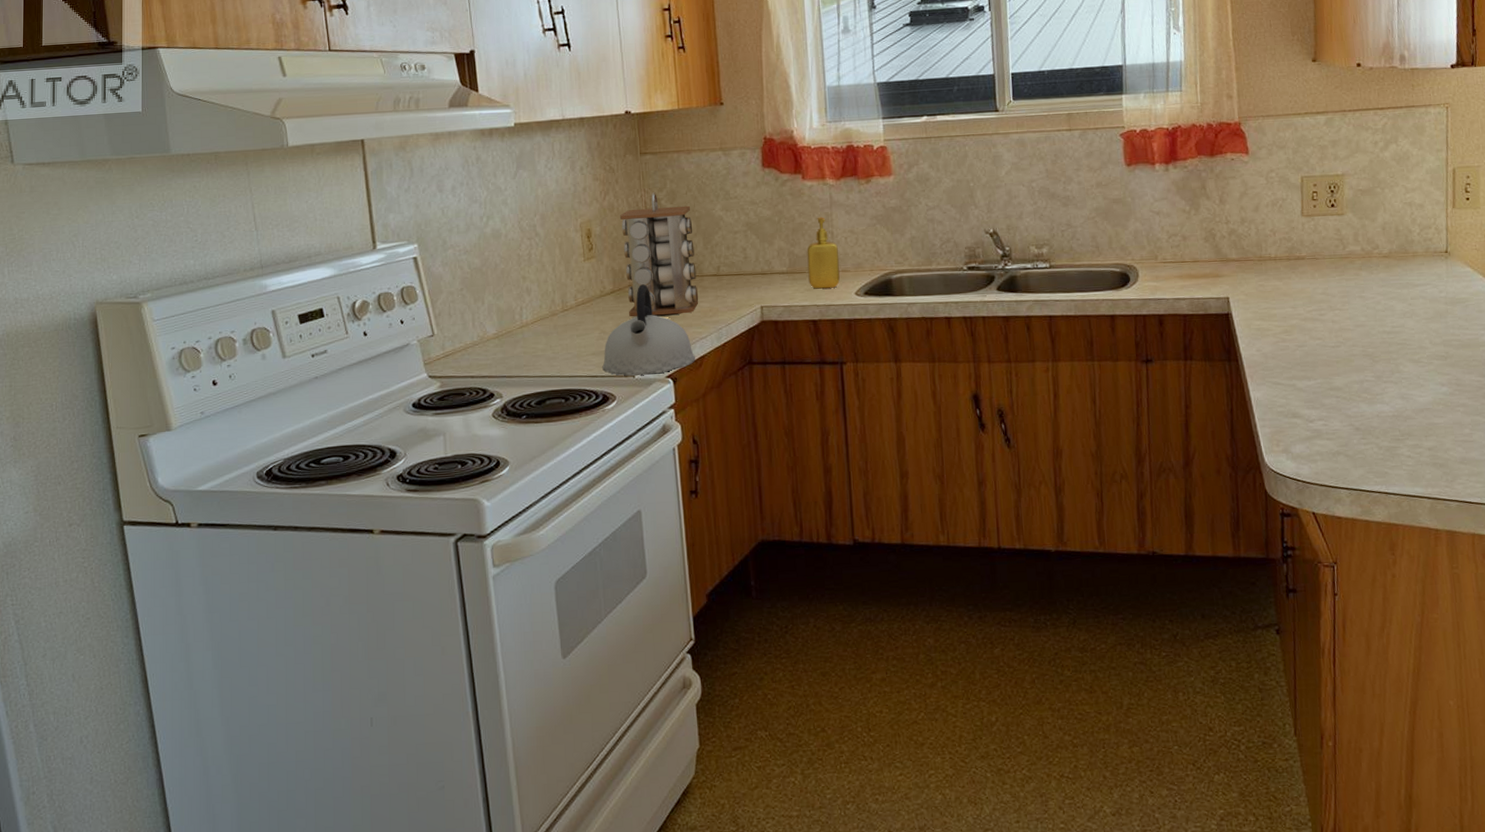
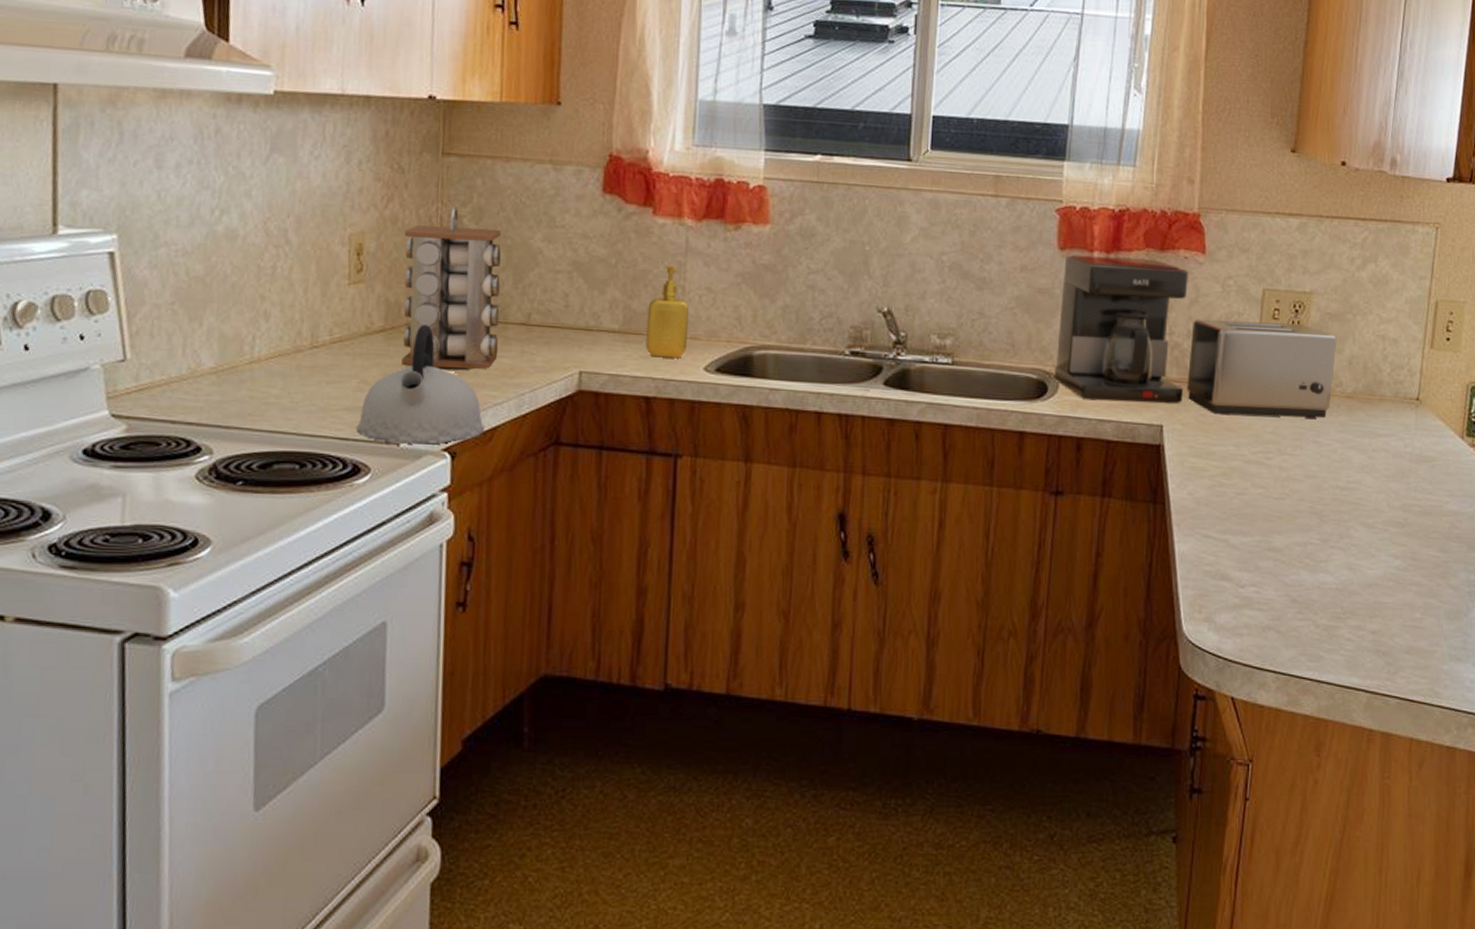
coffee maker: none [1132,164,1243,284] -> present [1054,254,1188,404]
toaster: none [1244,201,1370,284] -> present [1187,319,1337,419]

